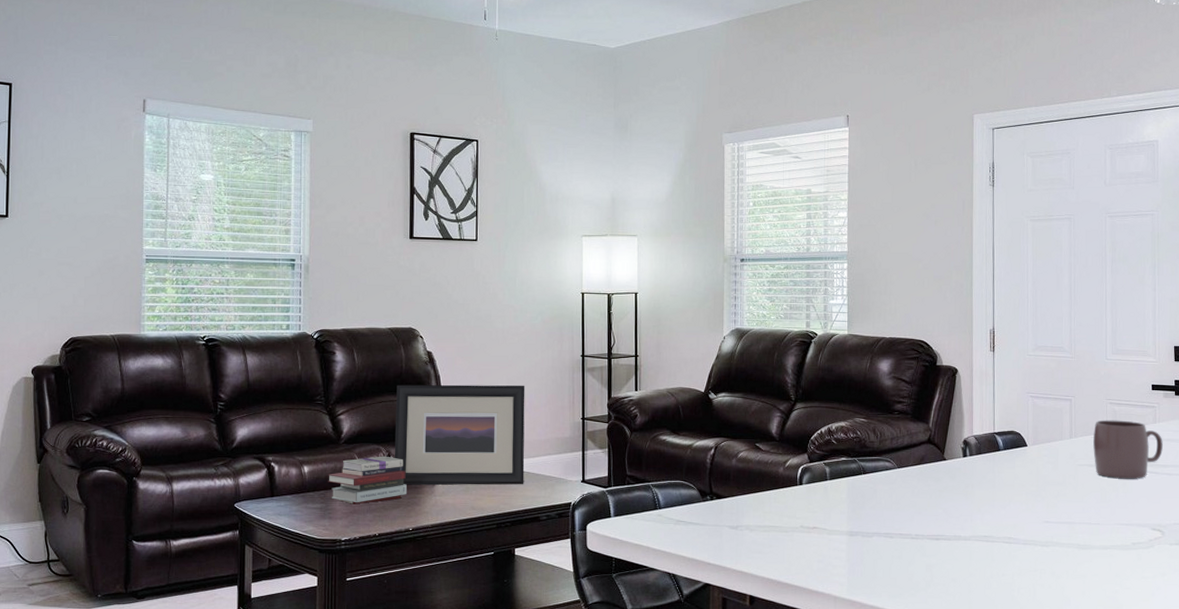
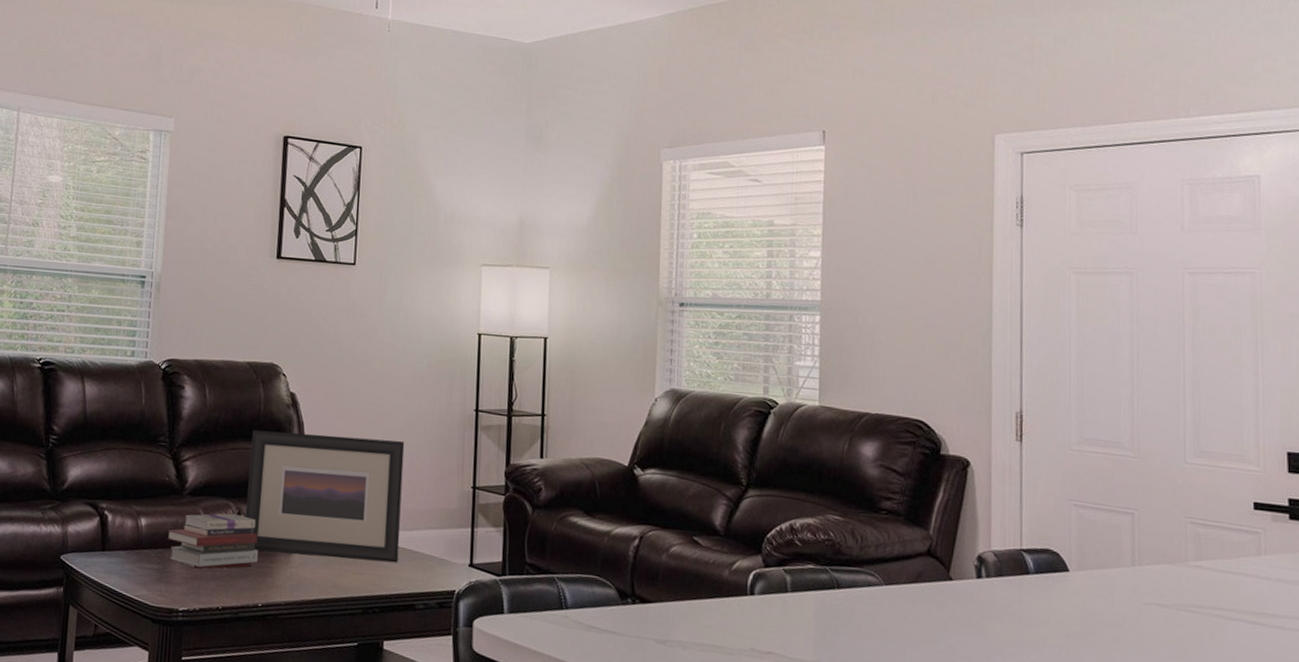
mug: present [1093,420,1163,478] -> none [1166,544,1272,630]

